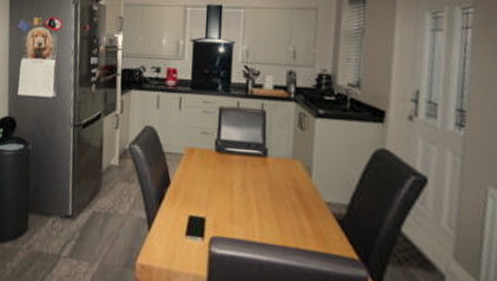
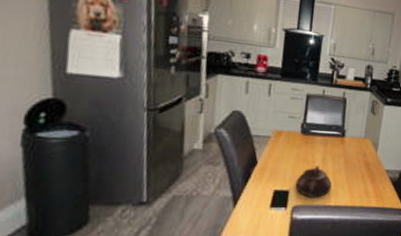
teapot: none [212,190,255,230] -> present [295,166,332,198]

